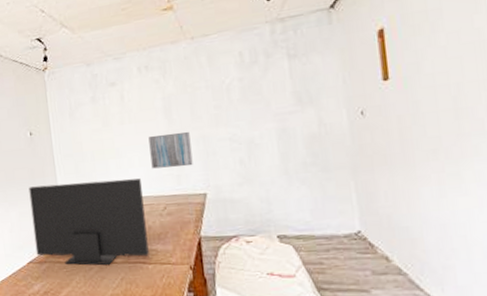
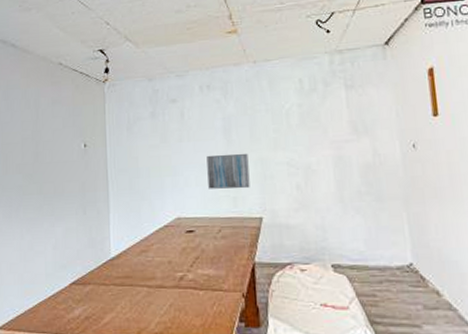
computer monitor: present [28,178,149,266] -> none [78,198,201,290]

